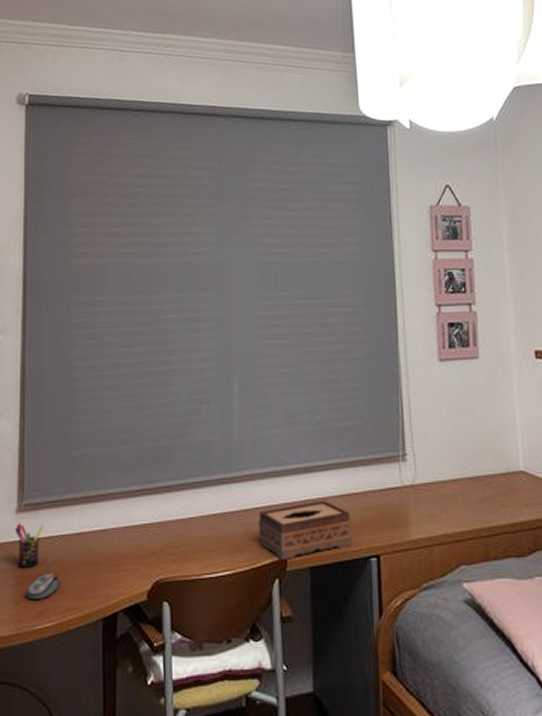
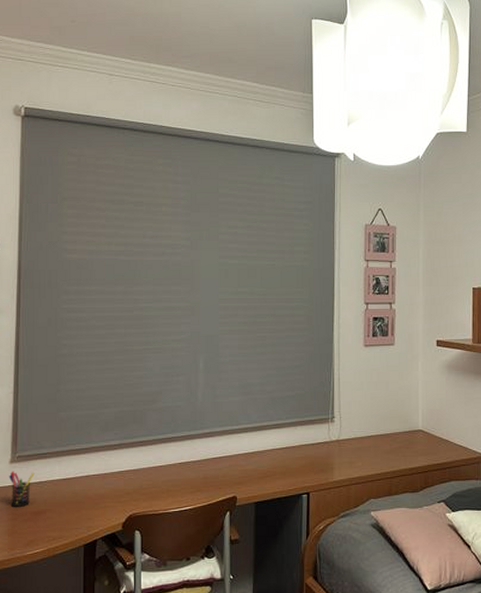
computer mouse: present [26,573,60,600] -> none [19,510,48,532]
tissue box: present [259,501,353,560] -> none [216,452,289,497]

